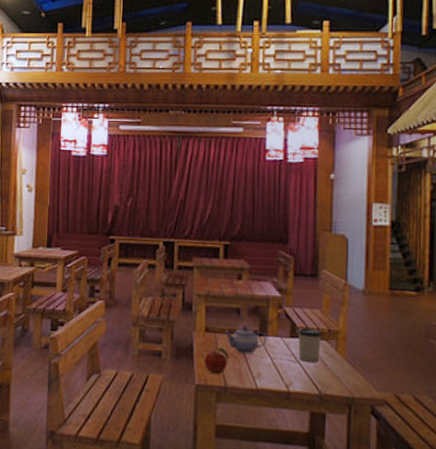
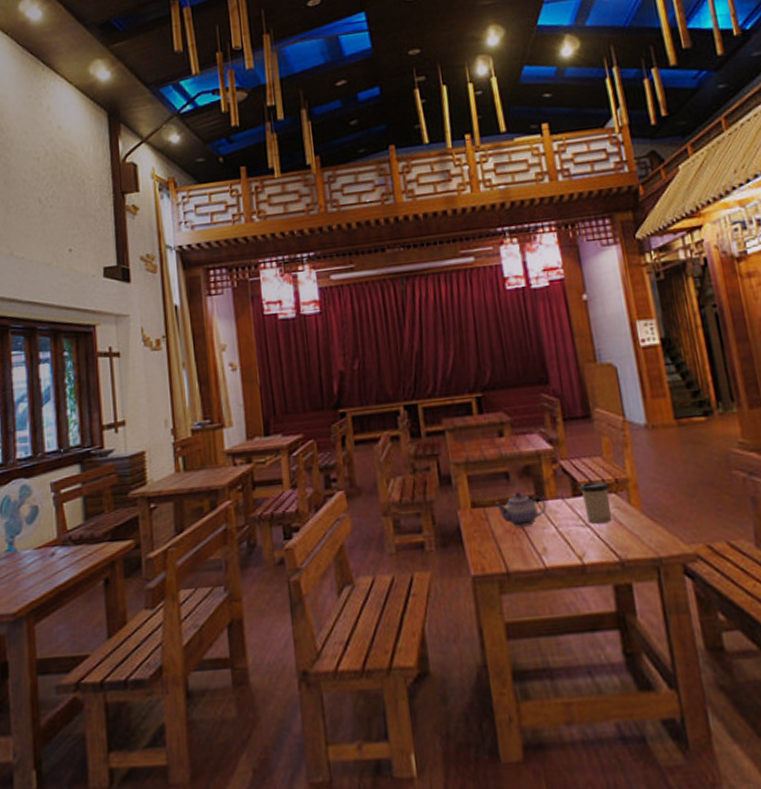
fruit: present [204,346,230,375] -> none [476,523,507,560]

